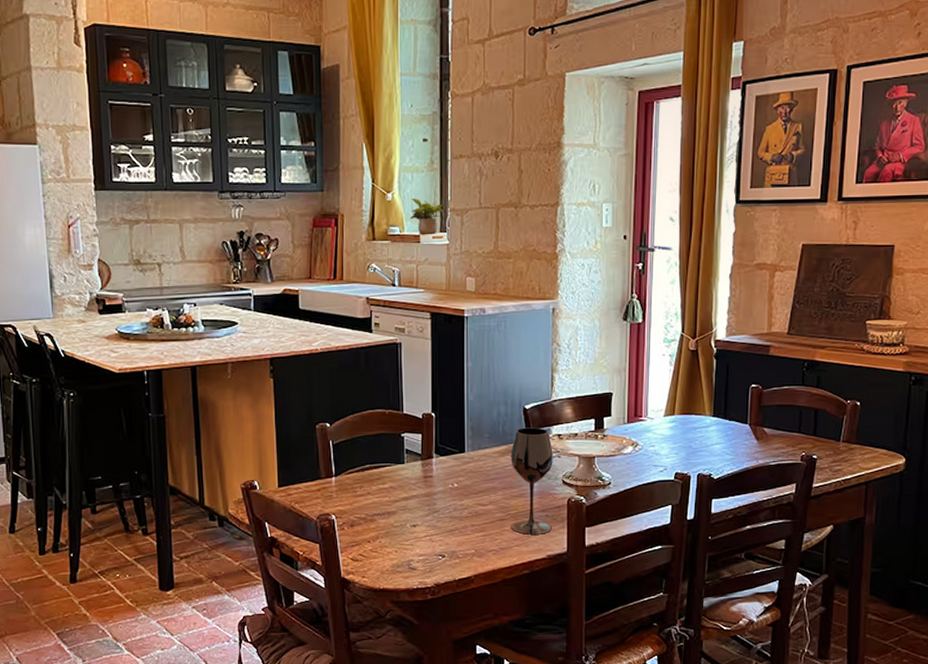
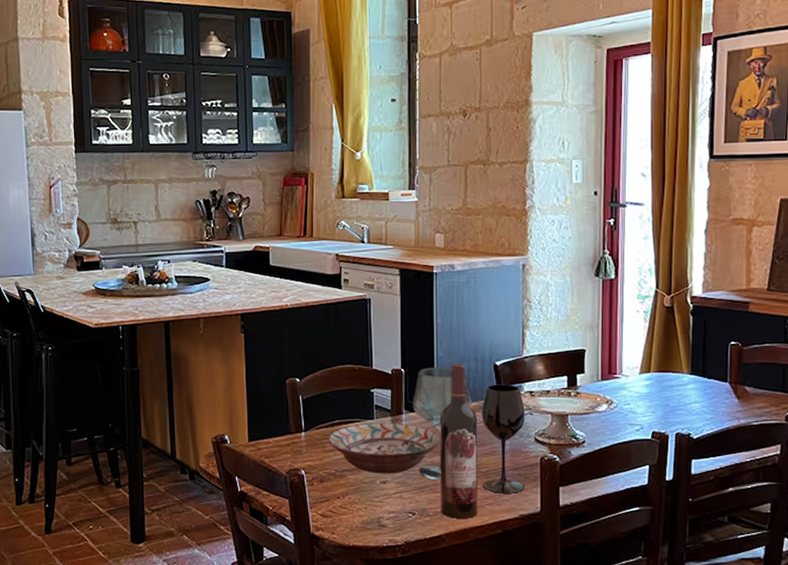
decorative bowl: none [358,467,471,518] -> present [328,423,441,474]
potted plant: present [410,198,444,235] -> none [379,156,412,193]
wine glass: none [443,411,502,523] -> present [413,367,473,481]
wine bottle: none [469,407,507,560] -> present [439,363,478,518]

